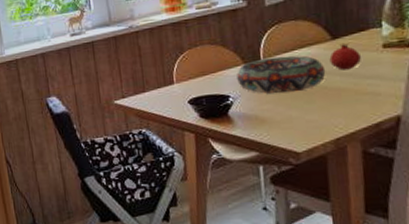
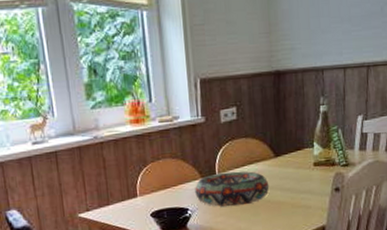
fruit: present [329,42,361,71] -> none [272,160,297,186]

